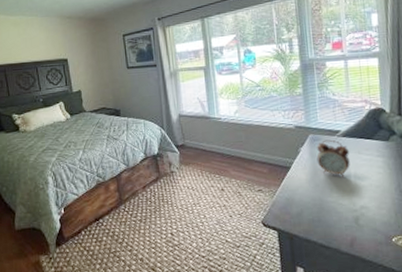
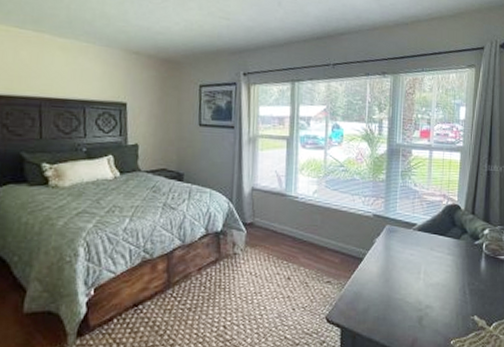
alarm clock: present [316,139,350,177] -> none [390,232,423,274]

